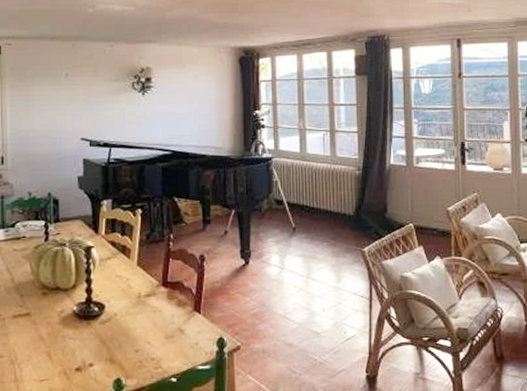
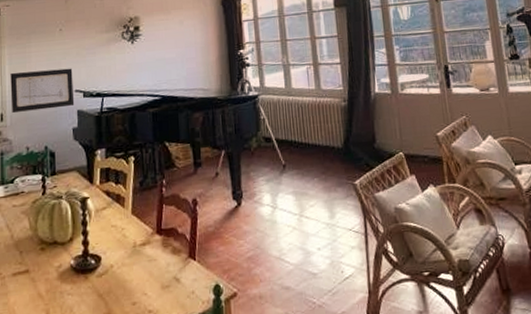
wall art: none [12,115,80,156] -> present [10,68,75,113]

